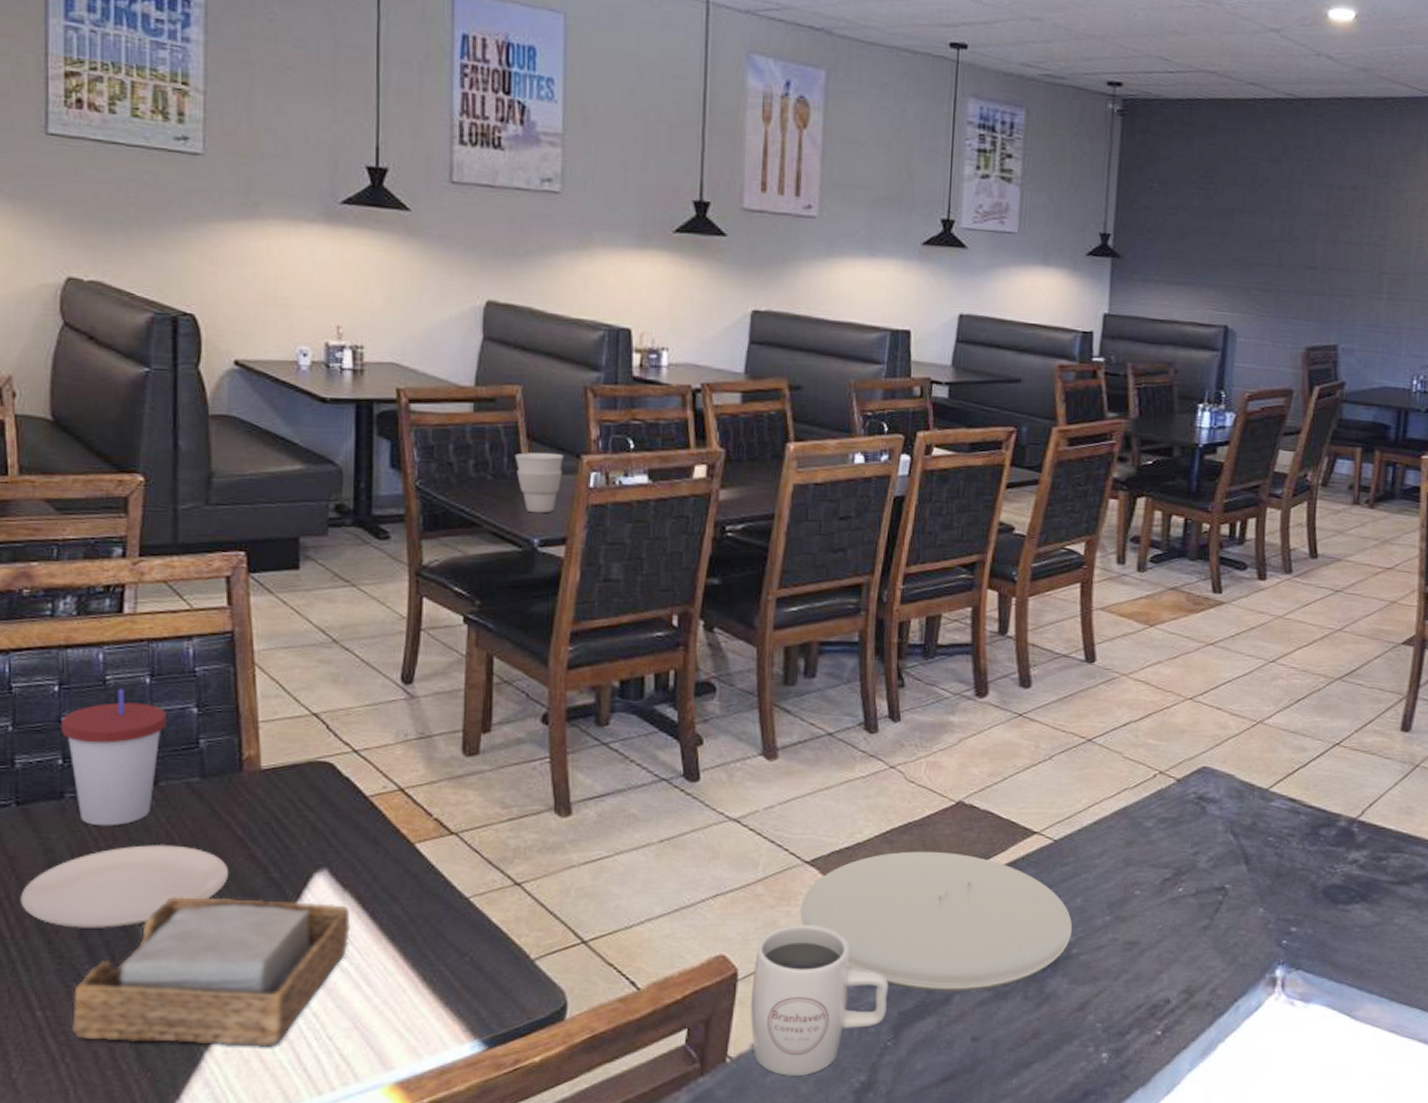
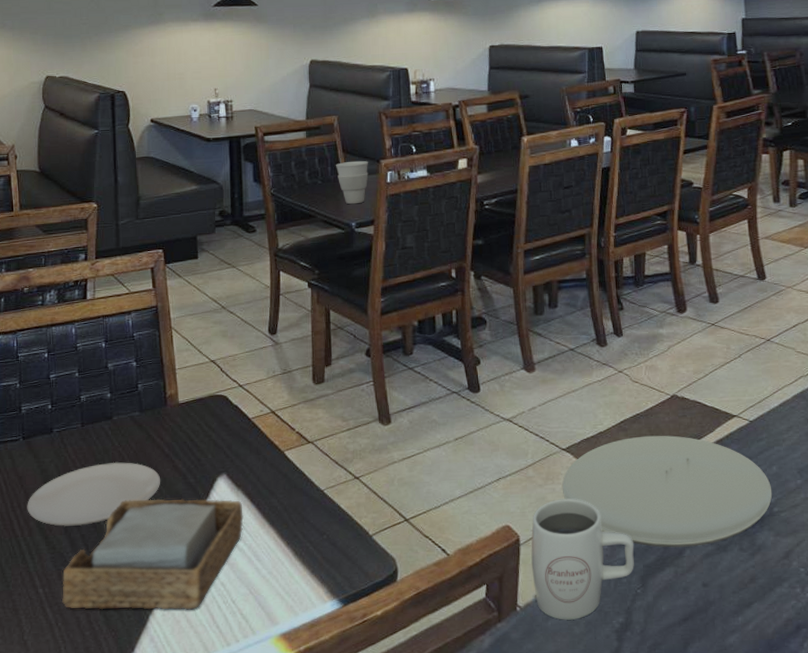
cup: present [61,689,167,827] -> none [50,352,117,452]

